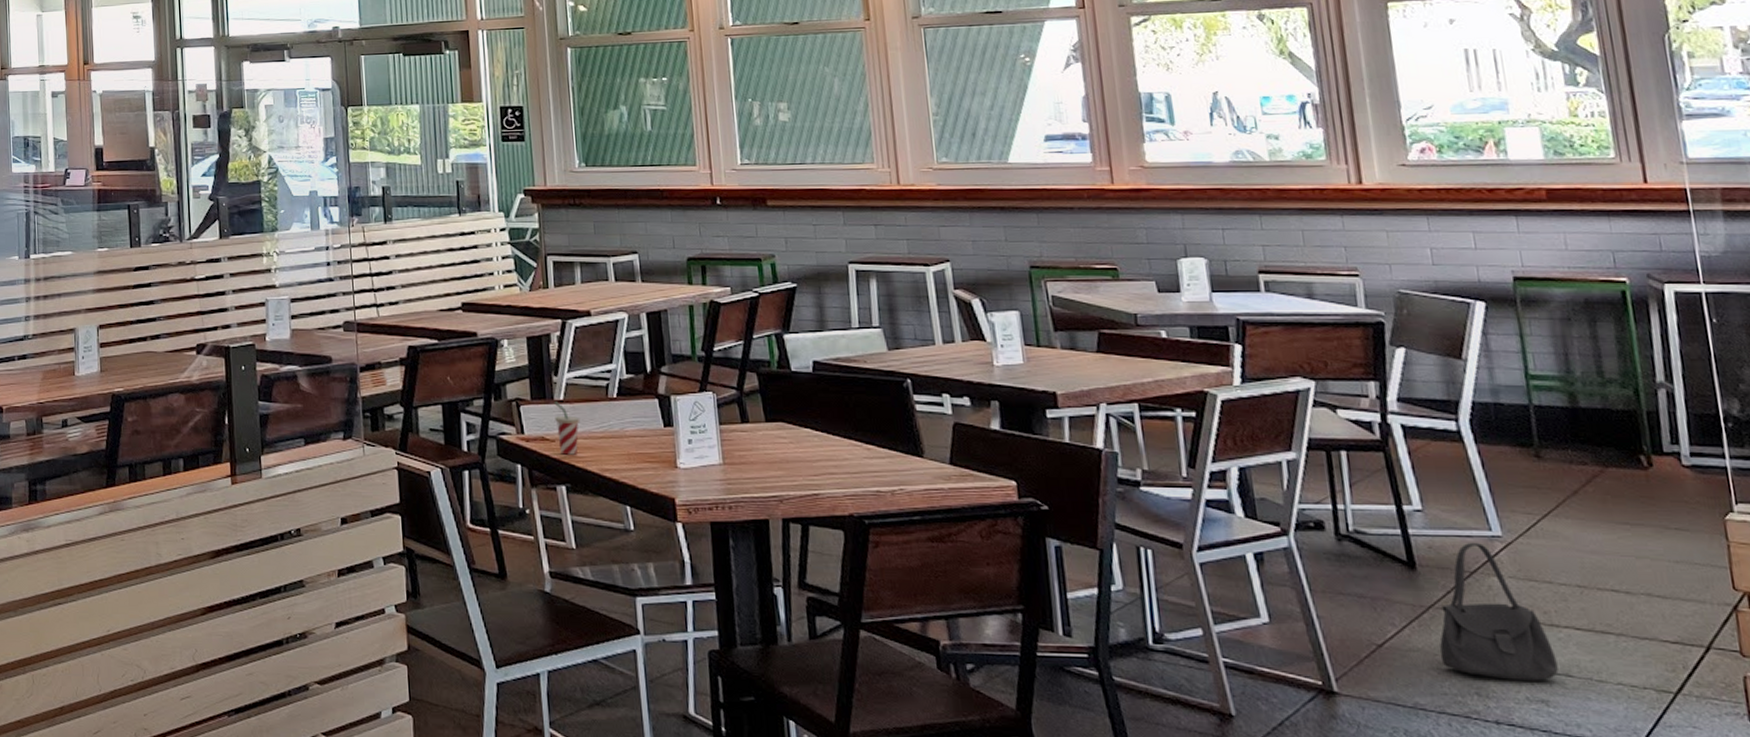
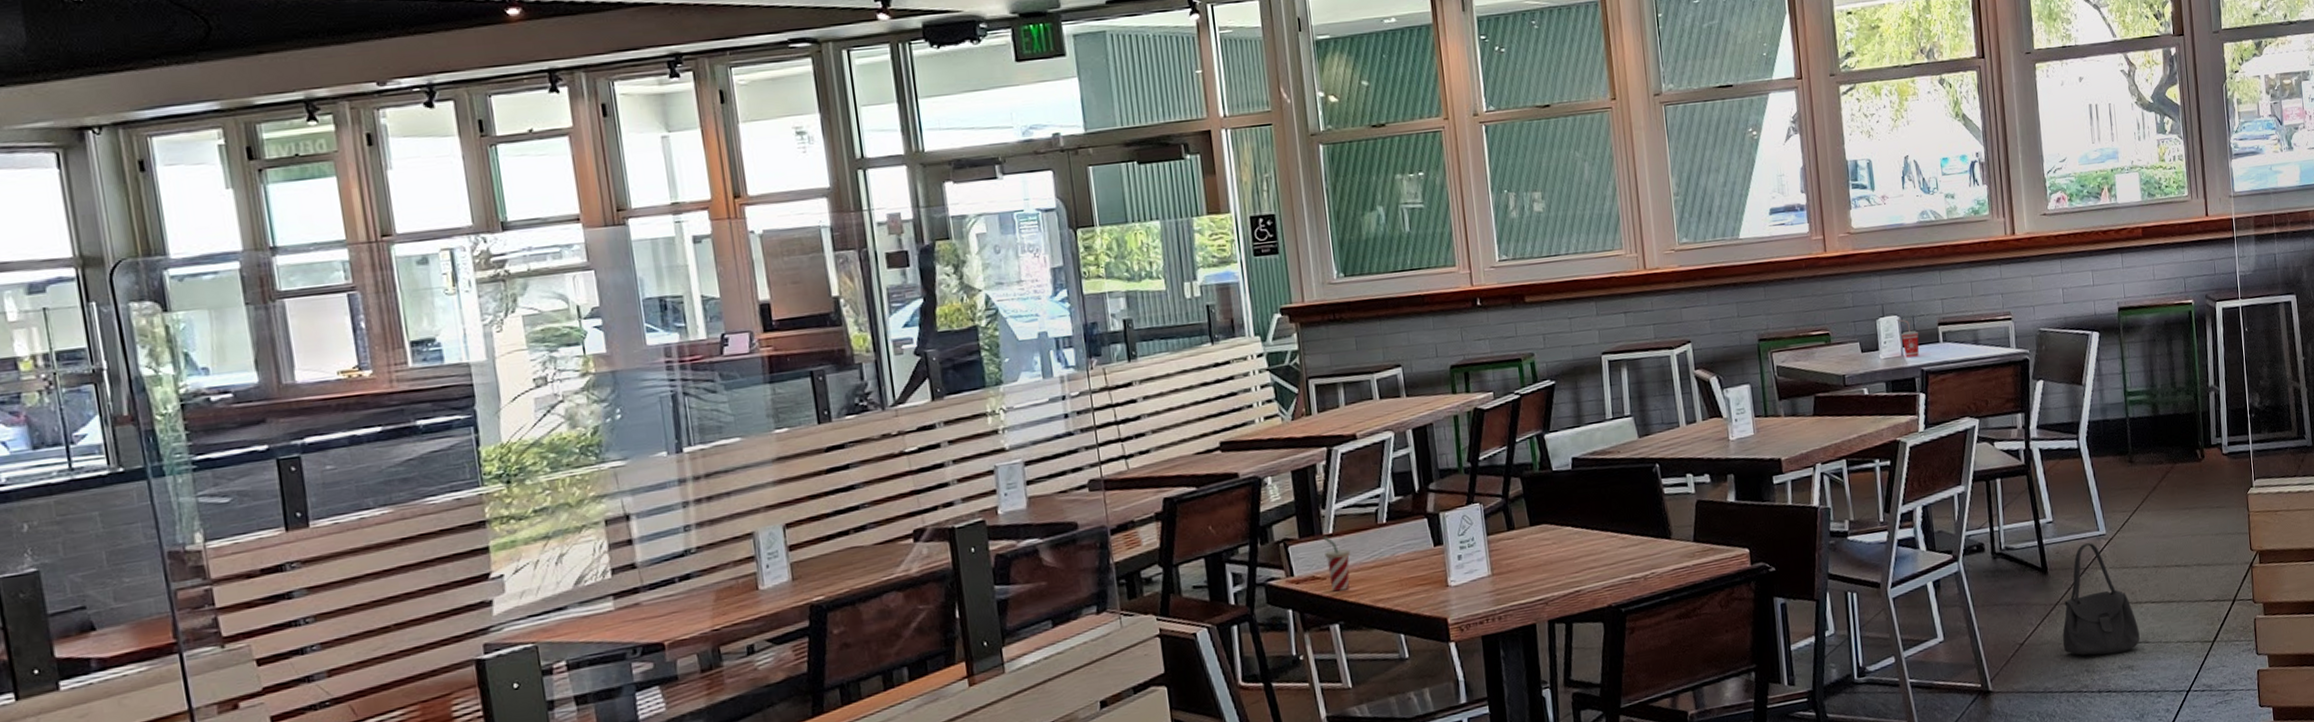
beverage cup: none [1203,262,1234,304] -> present [1896,319,1919,358]

